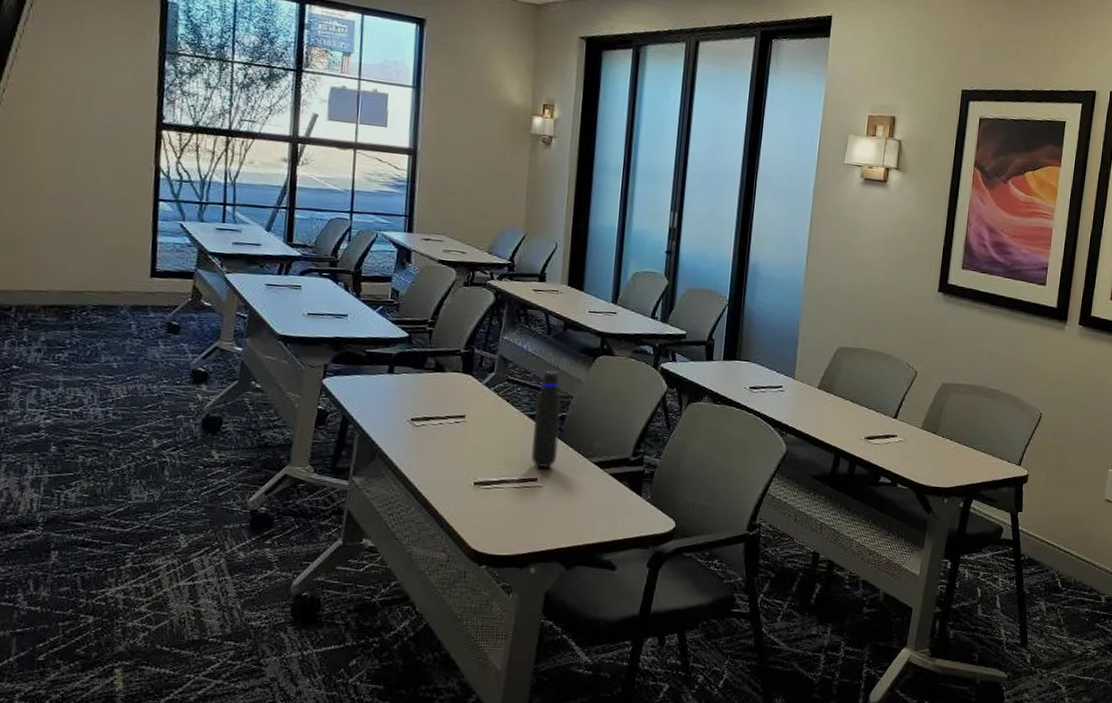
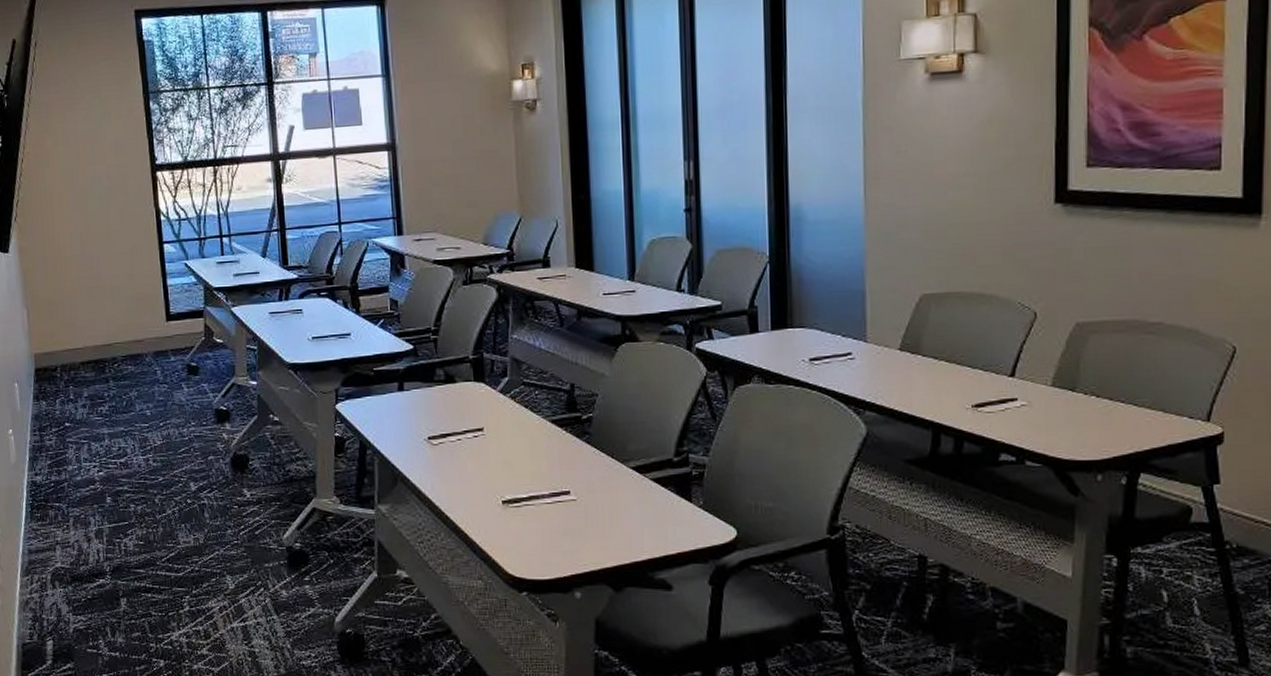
water bottle: present [531,370,561,469] -> none [558,367,589,479]

